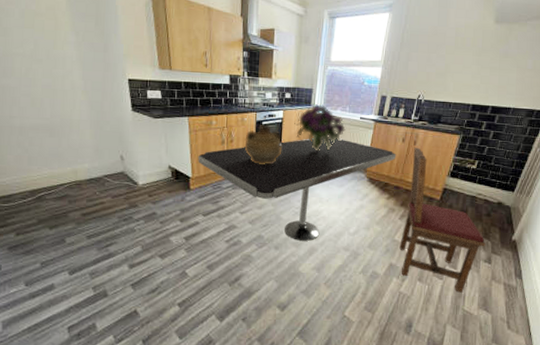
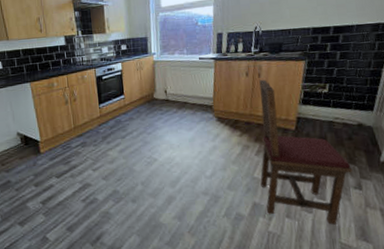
dining table: present [198,137,397,241] -> none [44,80,242,191]
ceramic jug: present [244,124,283,165] -> none [87,78,126,119]
bouquet: present [294,104,346,151] -> none [134,51,186,97]

